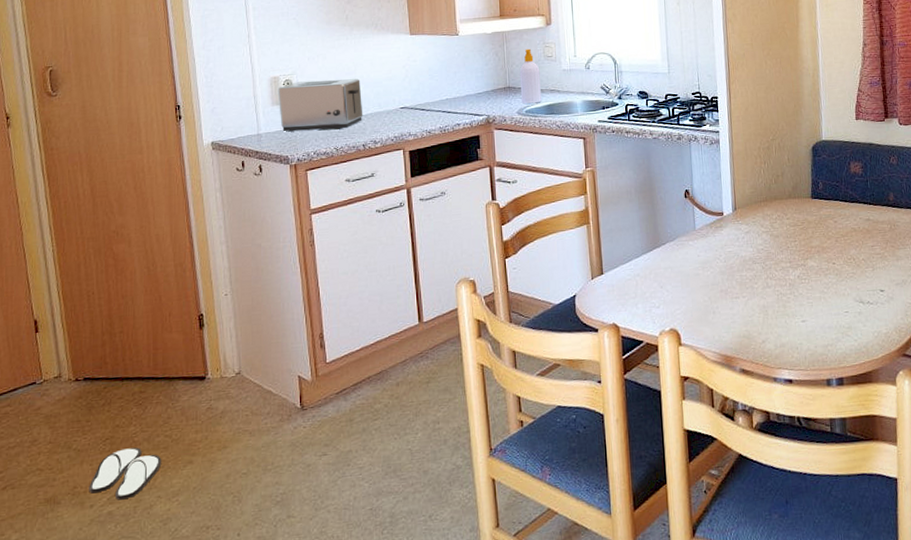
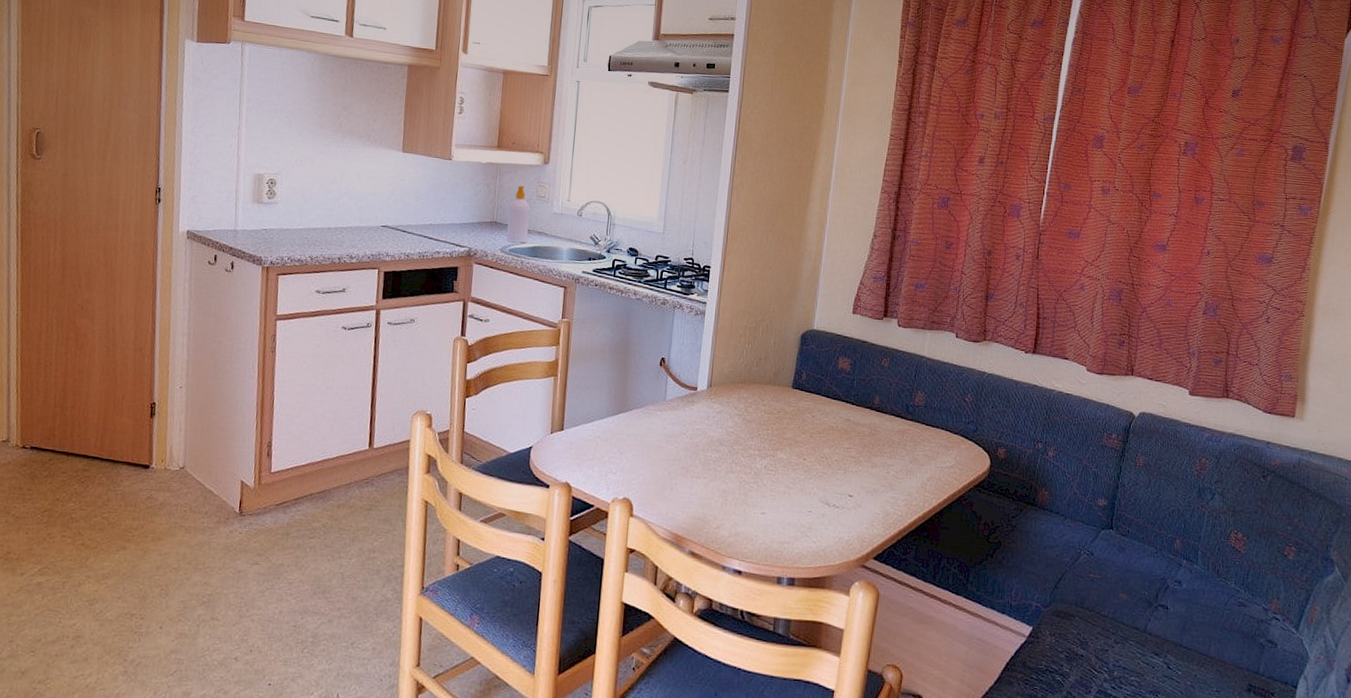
slippers: present [89,447,162,500] -> none [21,523,96,573]
toaster: present [277,79,363,132] -> none [258,182,345,239]

